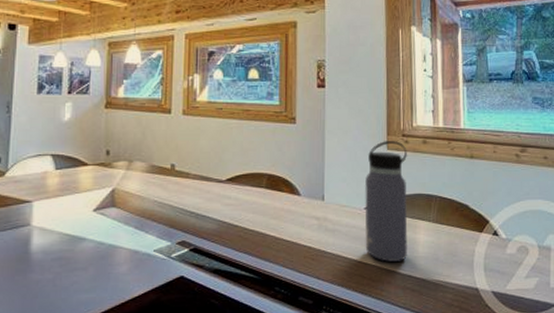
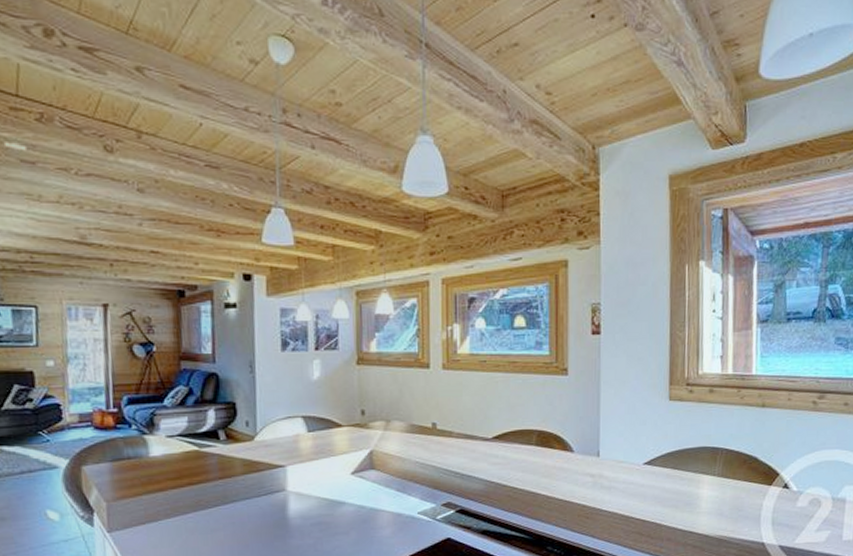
water bottle: present [364,140,408,262] -> none [643,389,691,518]

